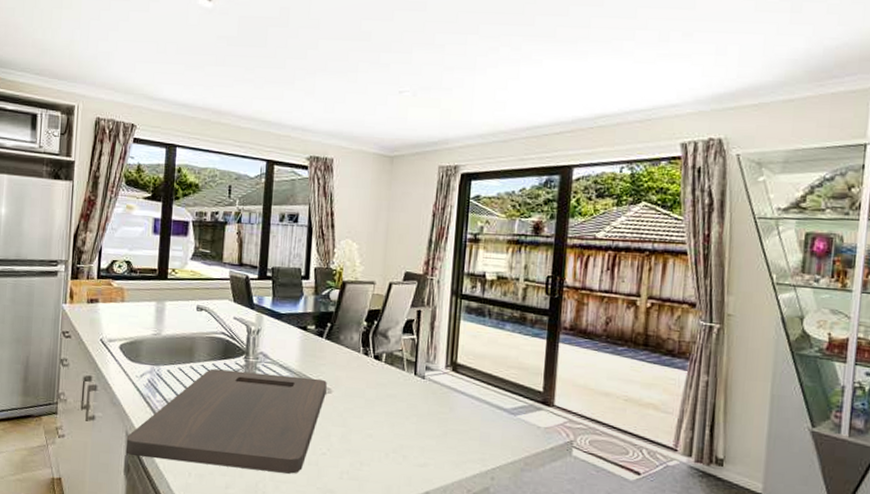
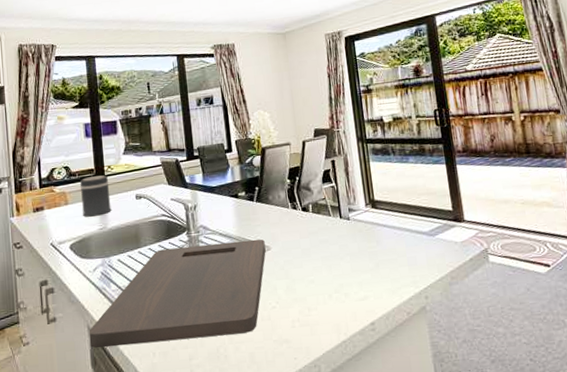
cylinder: none [138,277,171,321] -> present [80,175,111,218]

